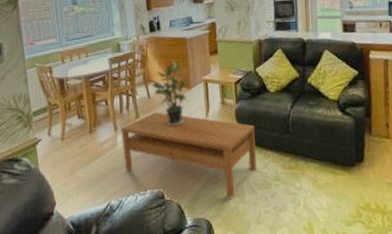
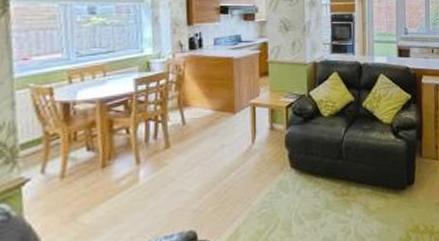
coffee table: present [121,112,258,197] -> none [145,140,307,232]
potted plant: present [152,61,189,126] -> none [188,82,233,156]

